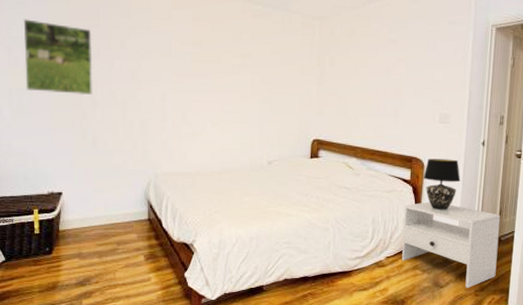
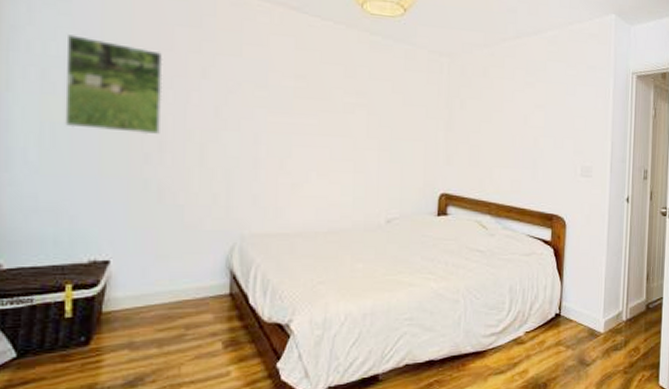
nightstand: present [402,202,501,289] -> none [543,266,648,366]
table lamp: present [423,159,461,211] -> none [565,216,605,276]

